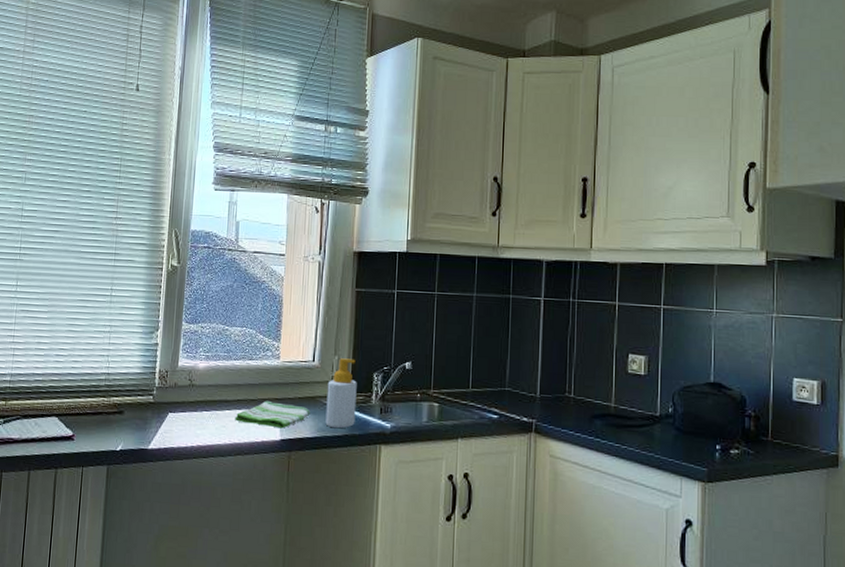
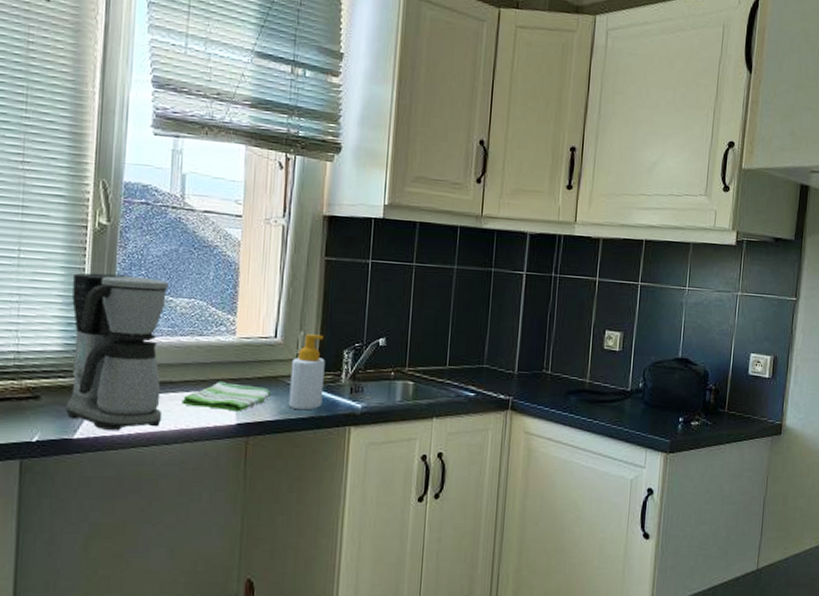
coffee maker: none [143,307,225,444] -> present [66,273,169,432]

